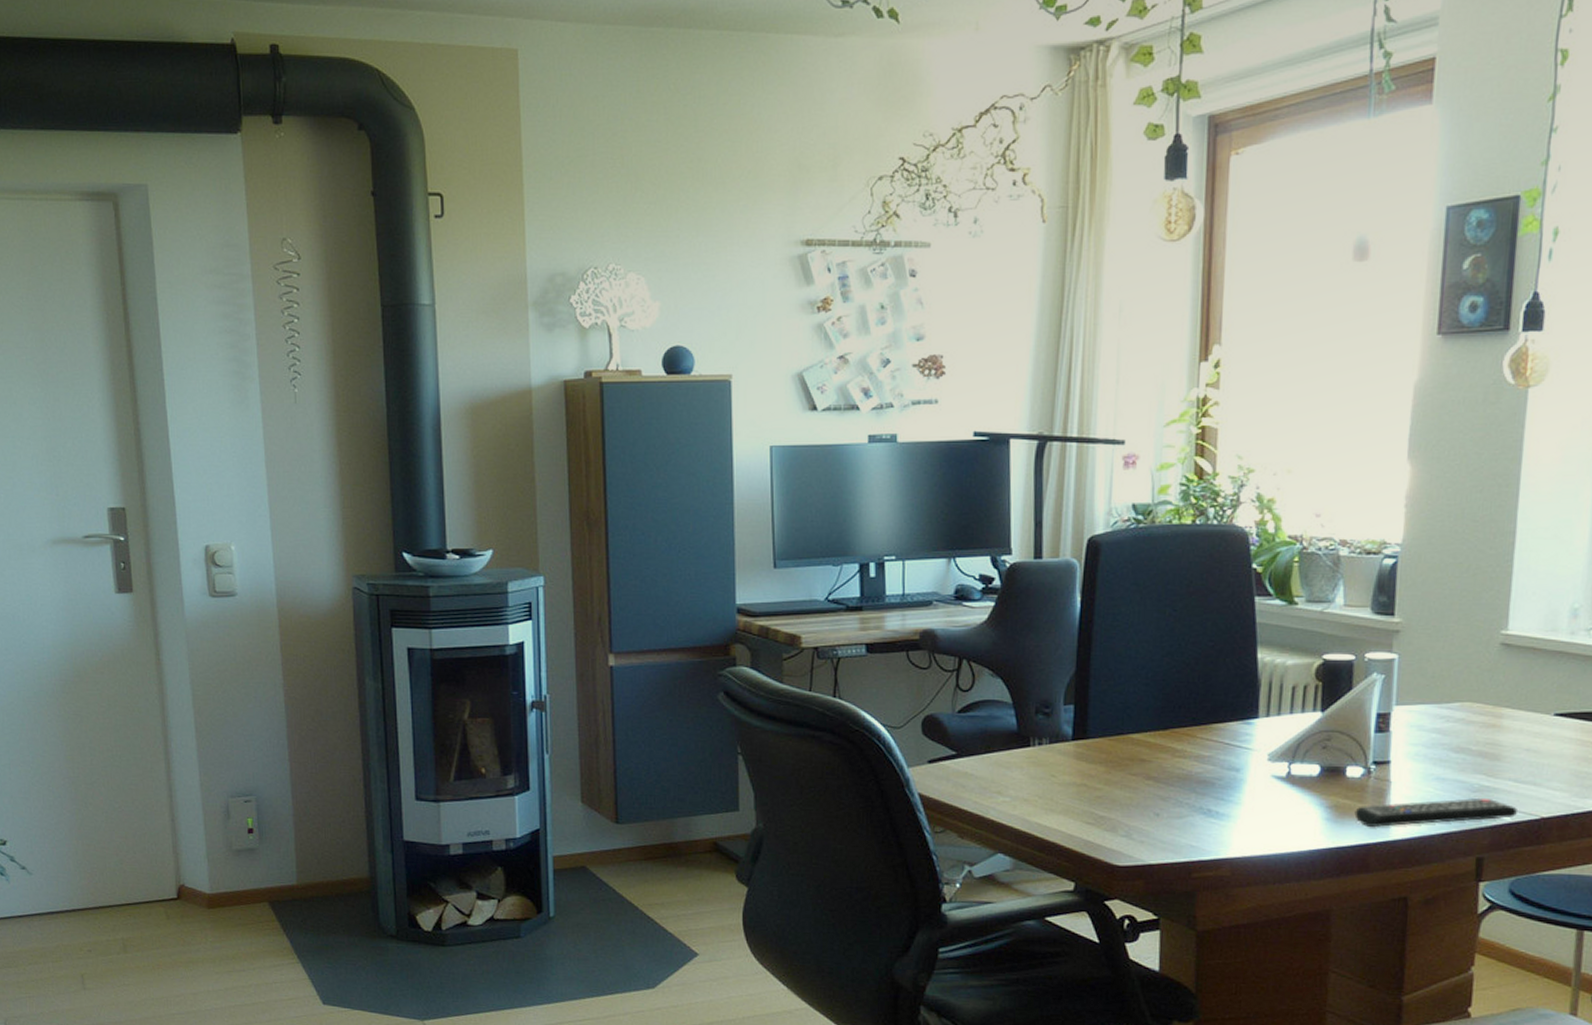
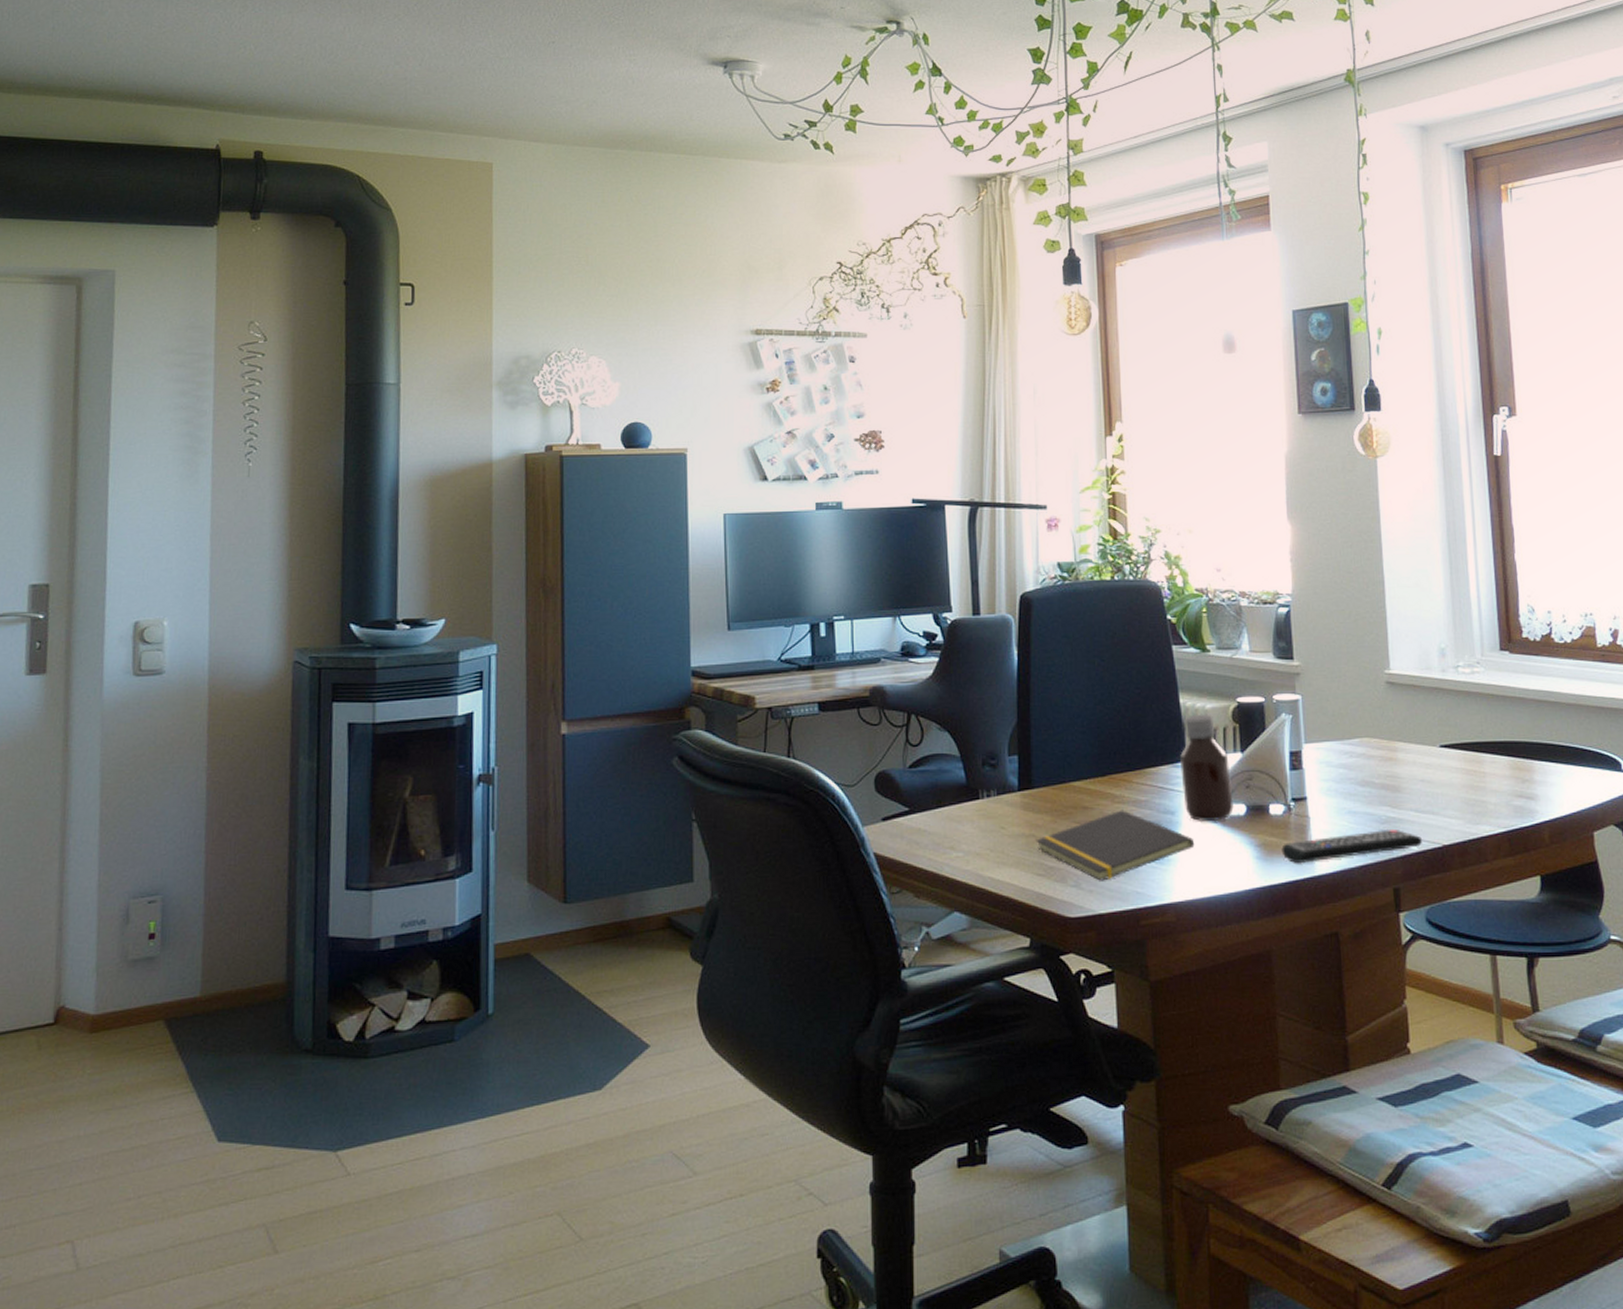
notepad: none [1087,764,1259,833] -> present [1036,810,1195,881]
bottle: none [1250,670,1307,780] -> present [1179,714,1234,821]

